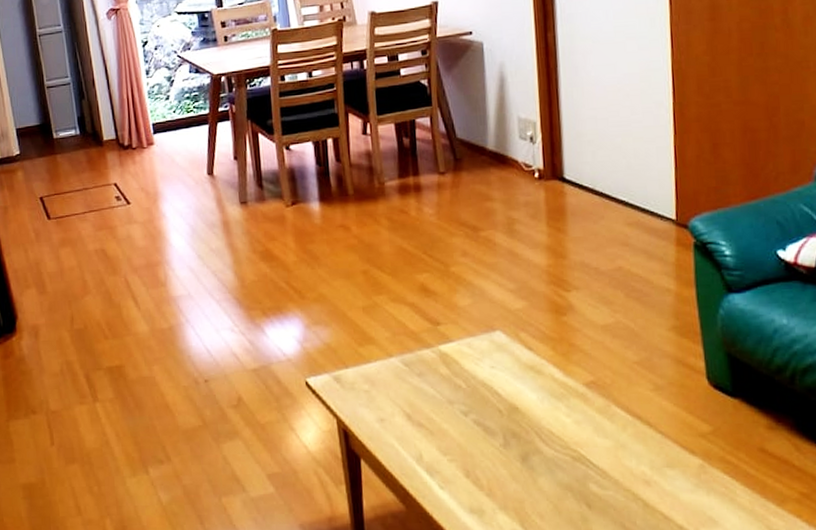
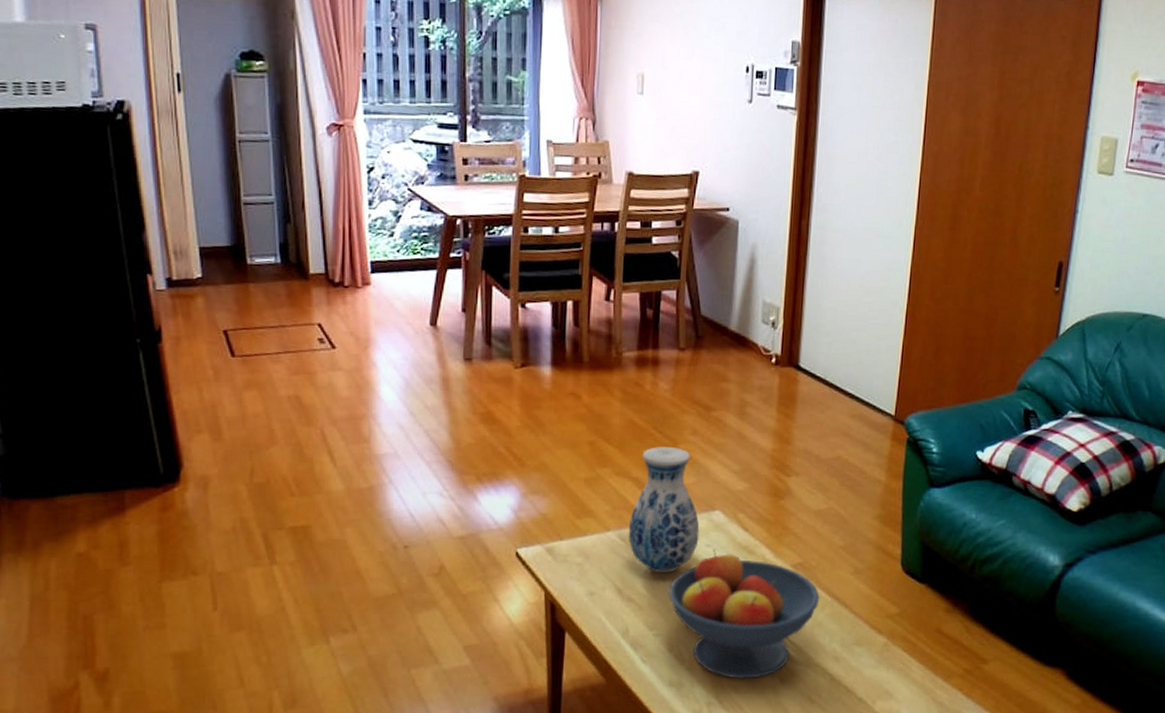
vase: none [410,270,483,397] -> present [628,447,700,573]
fruit bowl: none [458,370,620,505] -> present [669,549,820,679]

